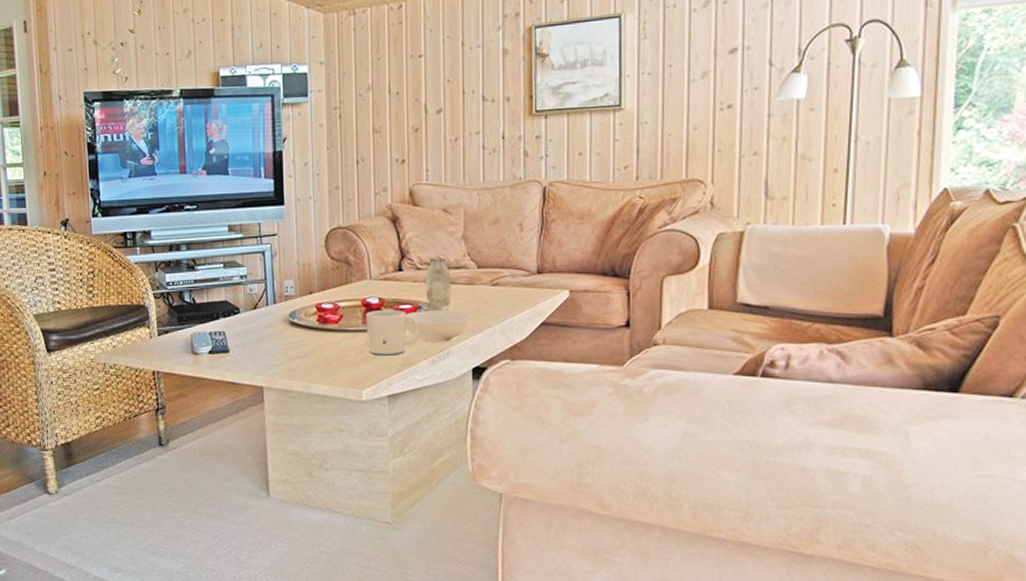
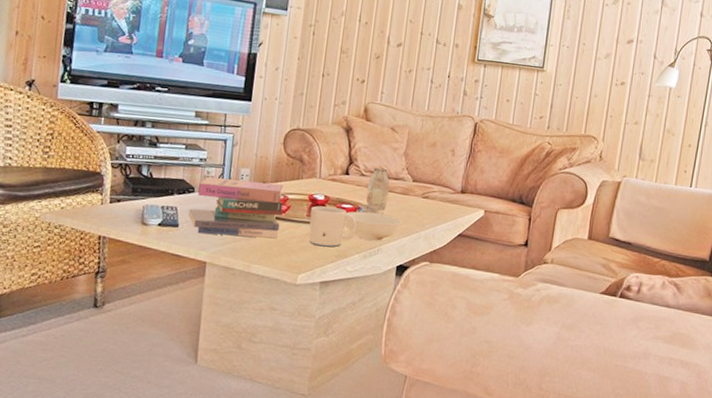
books: none [236,292,336,357] -> present [188,177,284,239]

